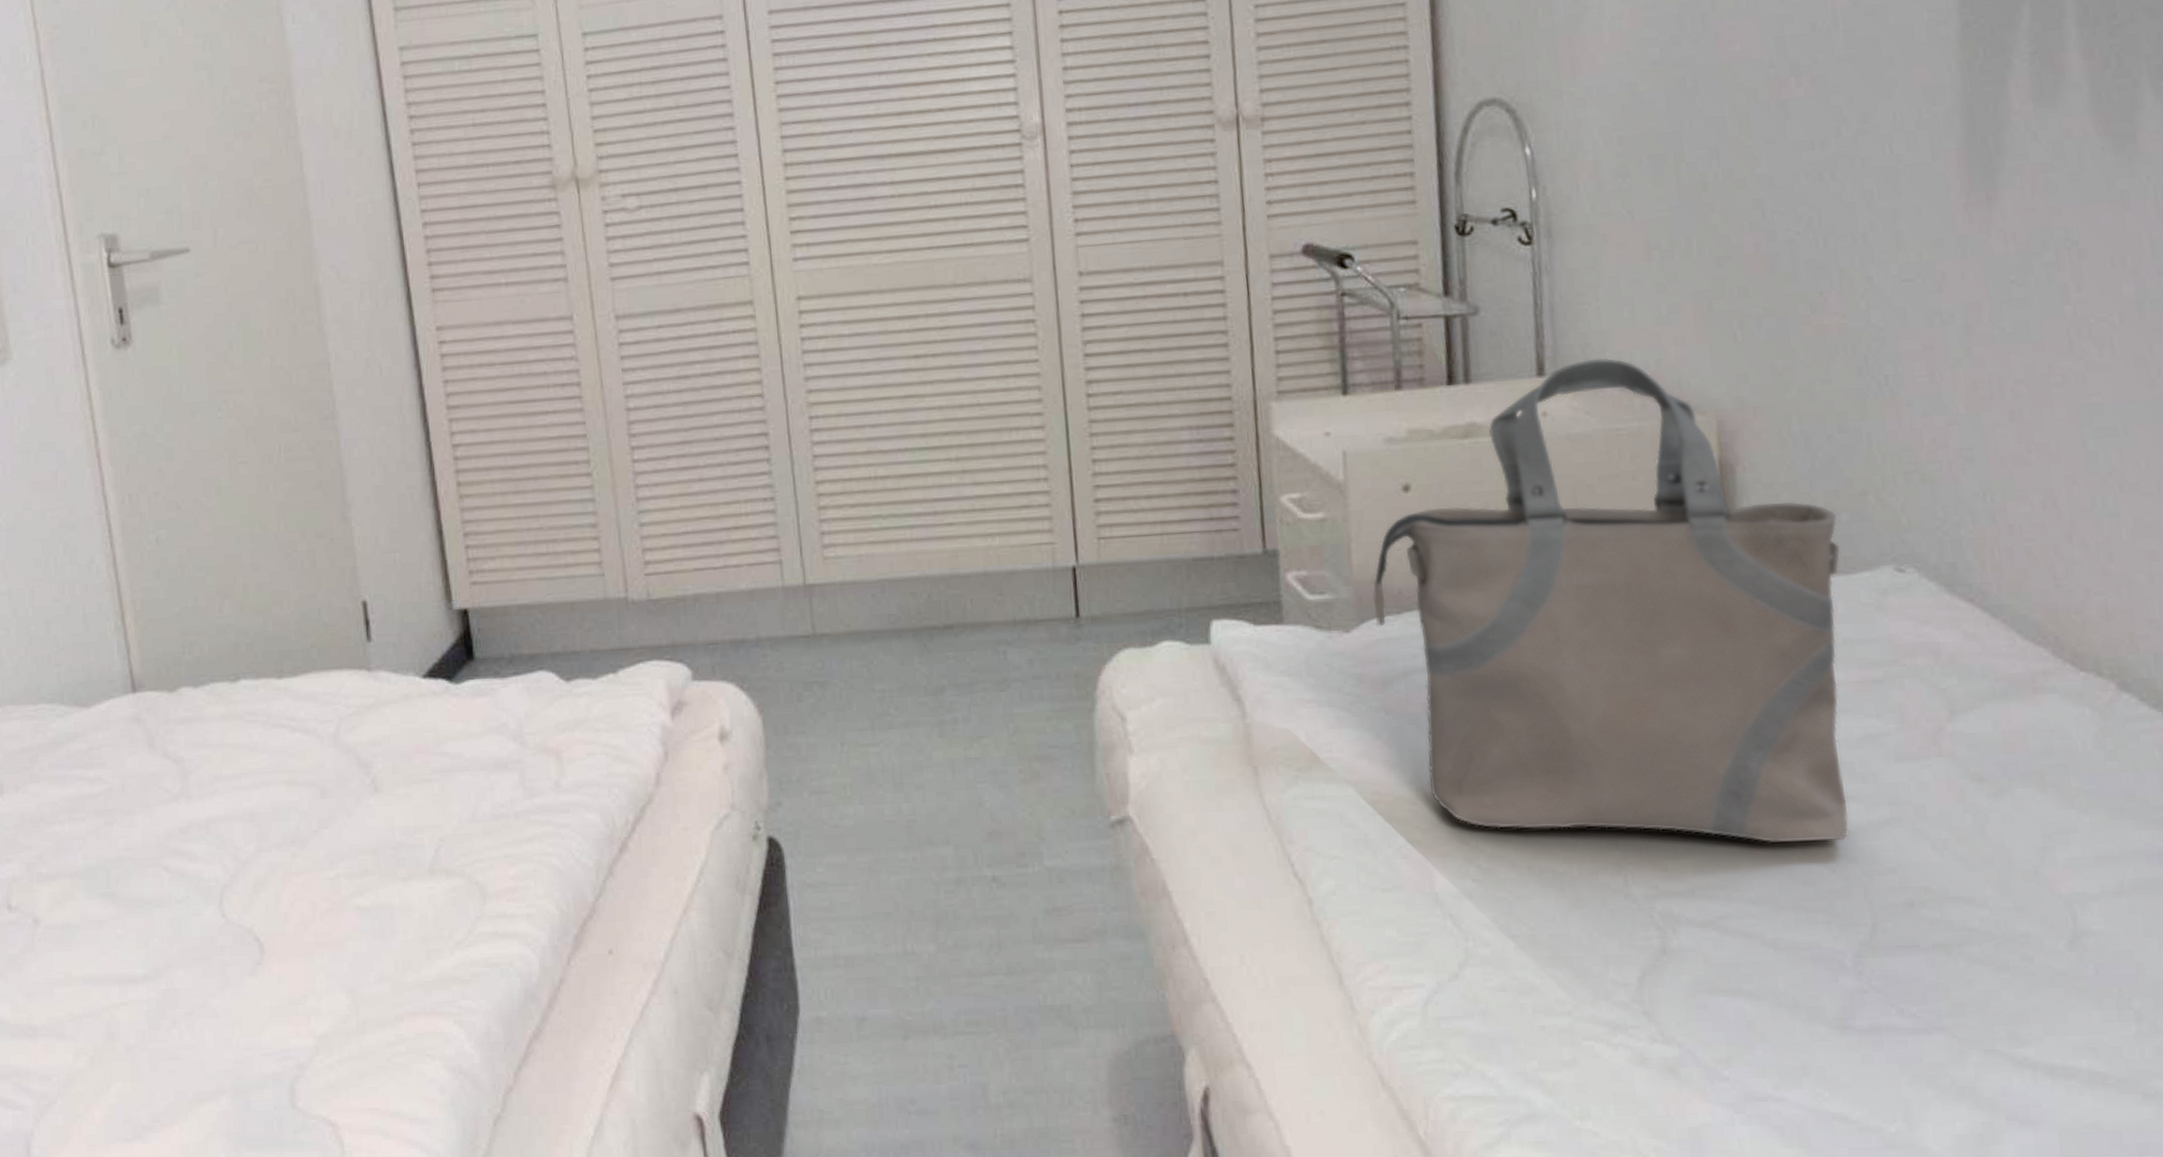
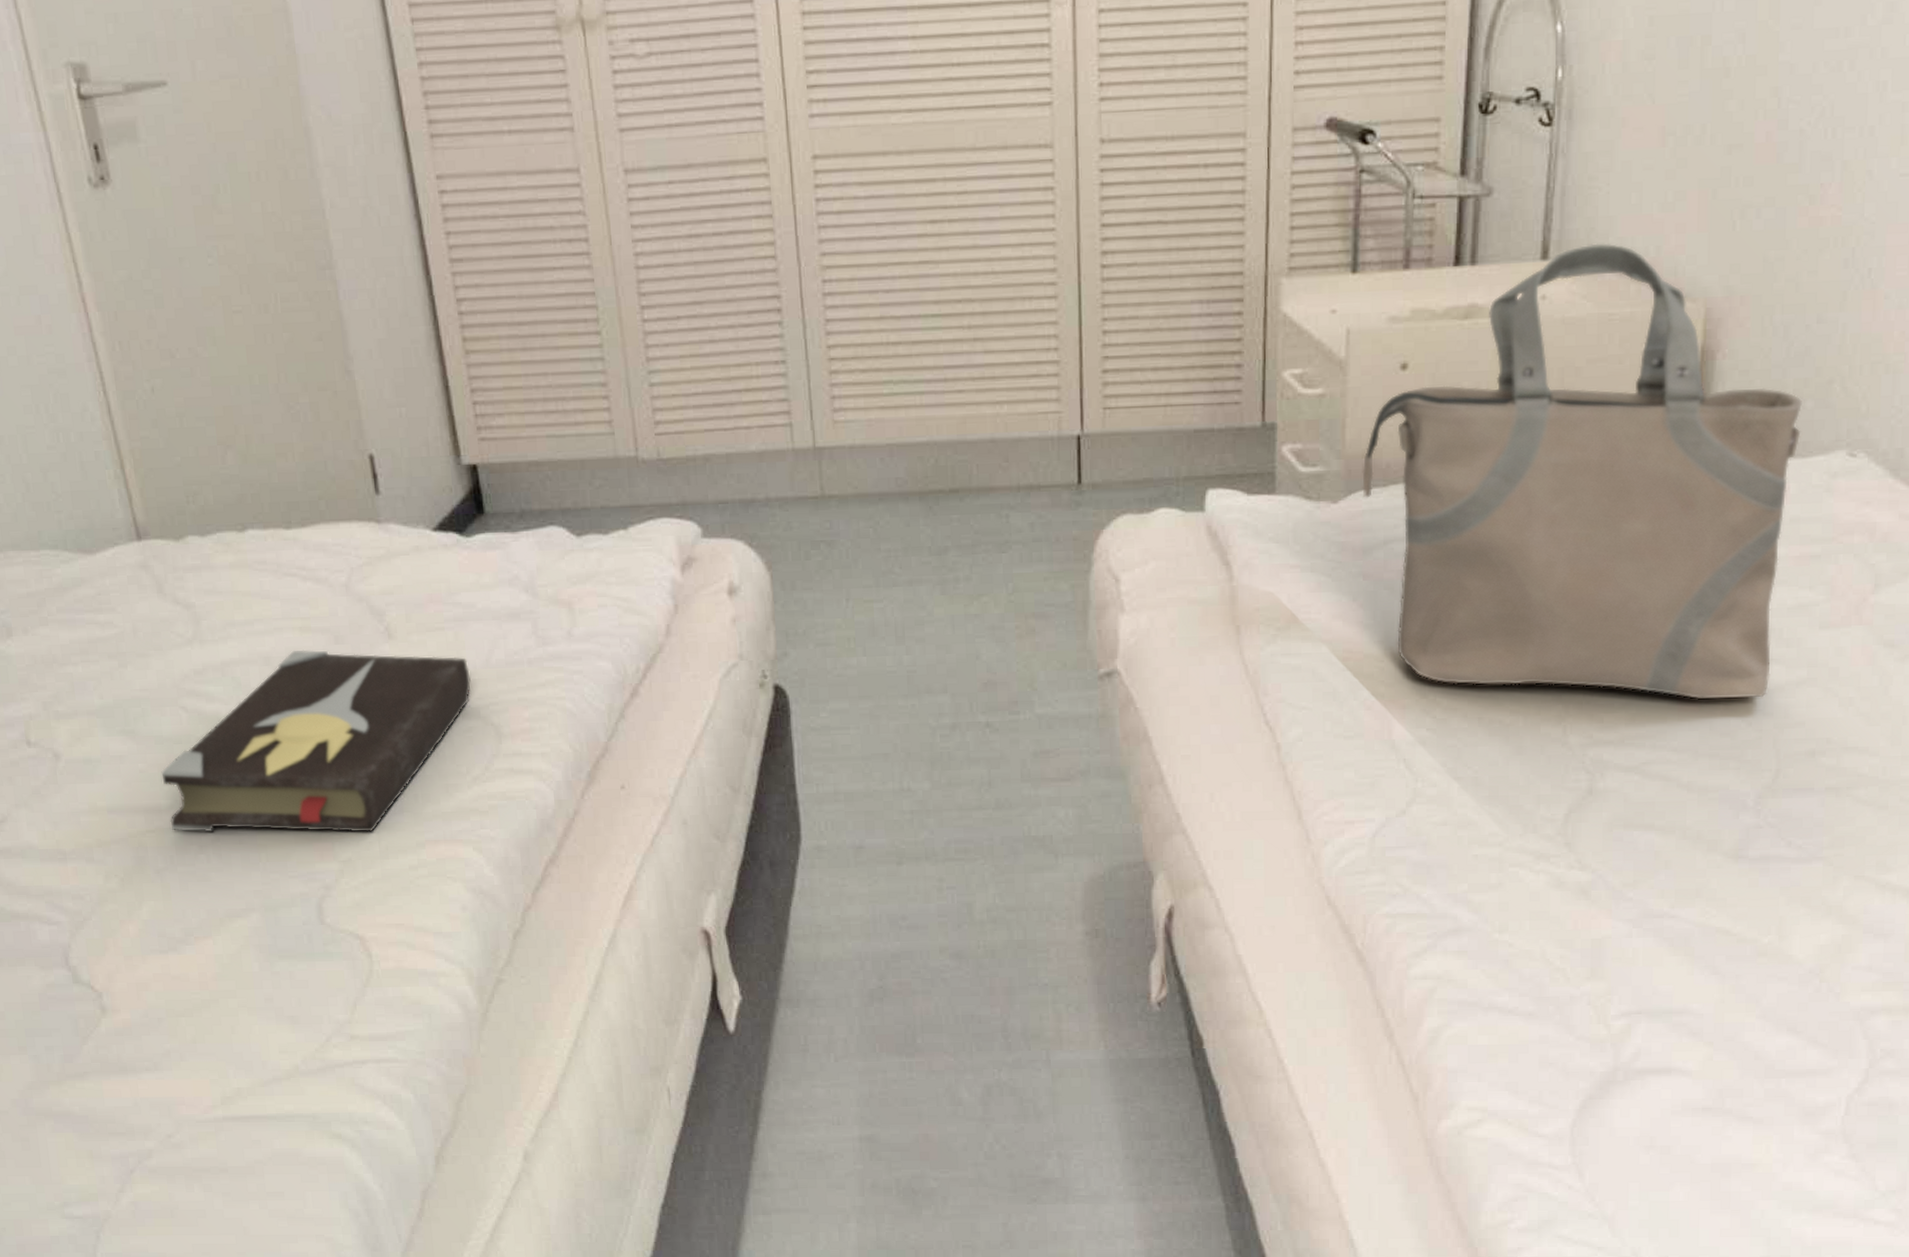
hardback book: none [139,804,456,1004] -> present [161,649,471,833]

